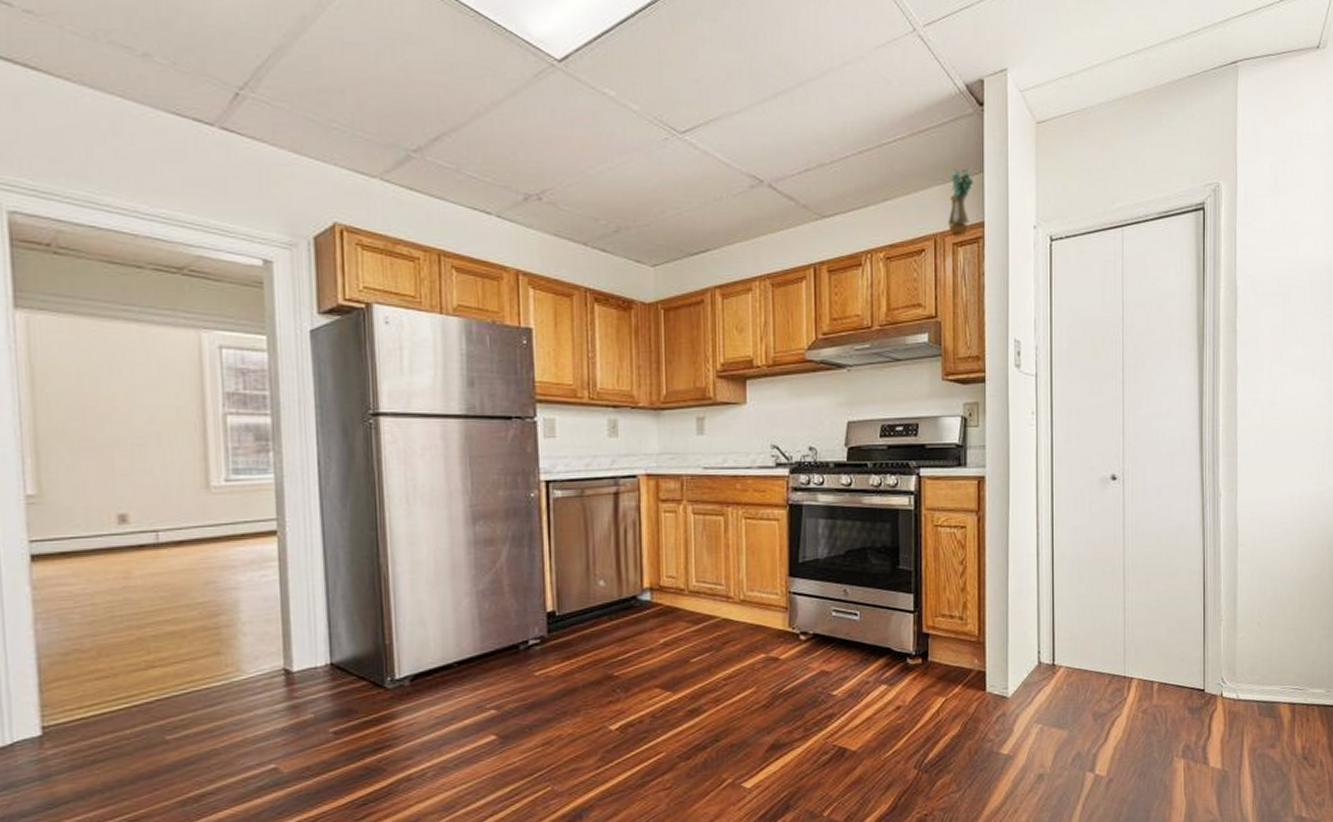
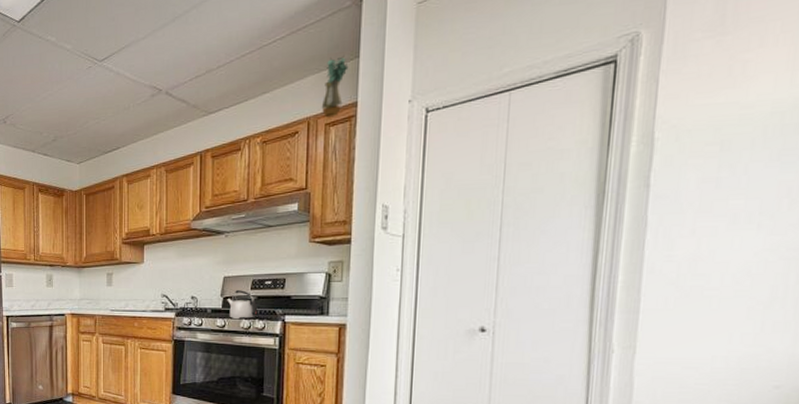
kettle: none [852,437,889,475] -> present [227,289,258,320]

